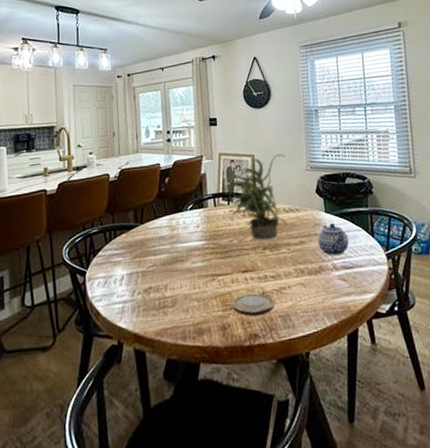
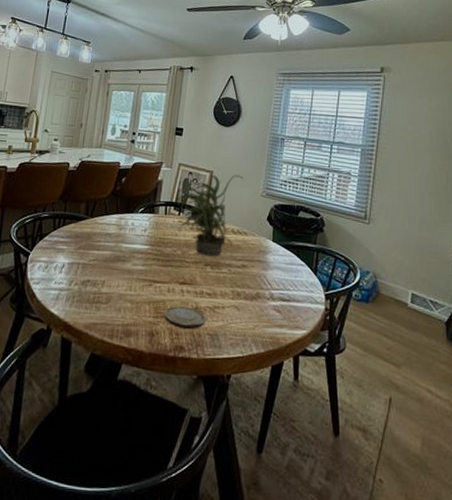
teapot: present [317,223,350,256] -> none [259,253,291,287]

